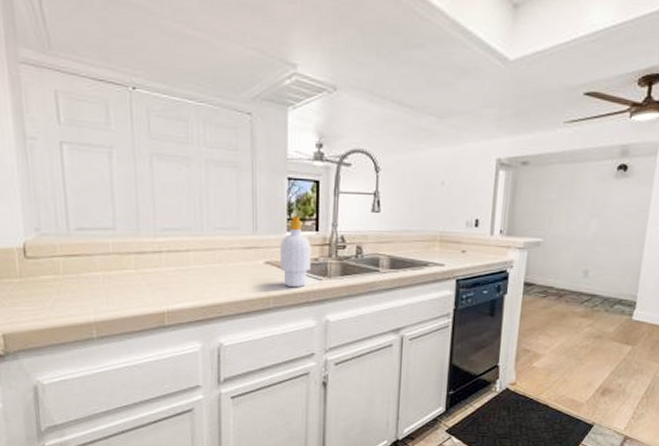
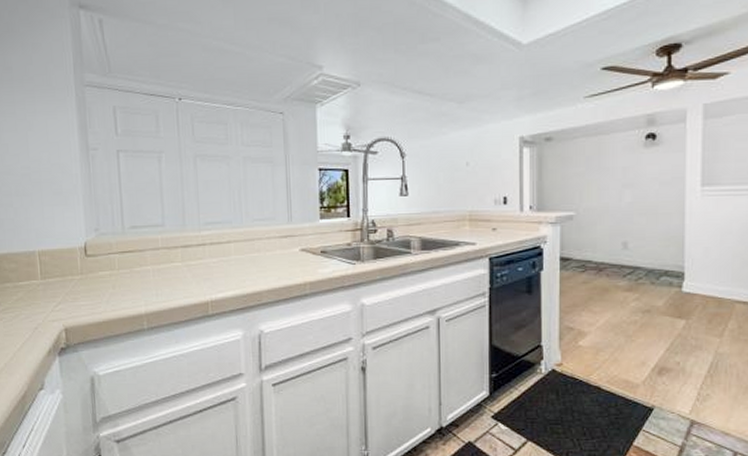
soap bottle: present [280,216,311,287] -> none [314,204,344,272]

